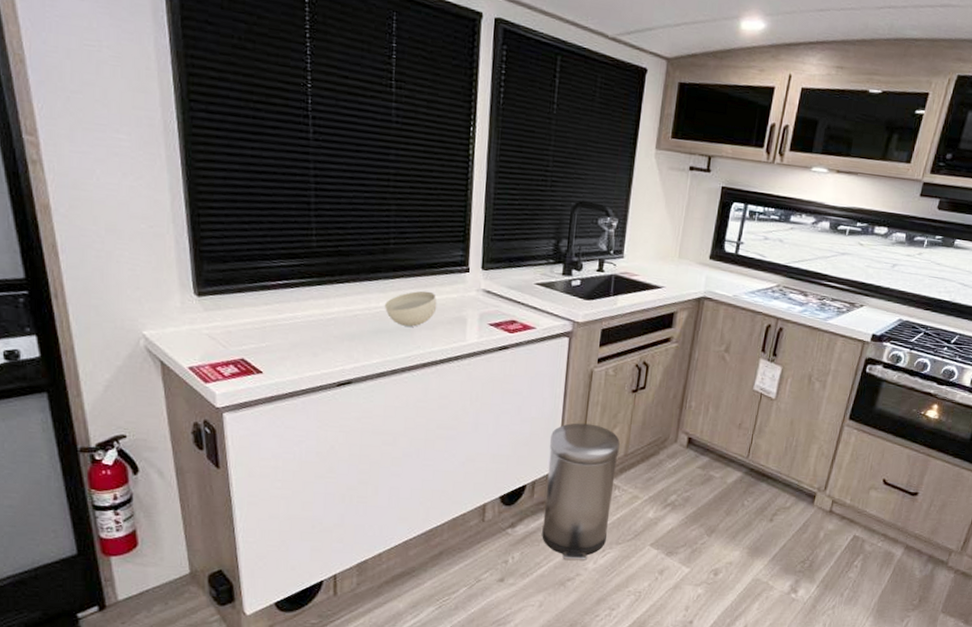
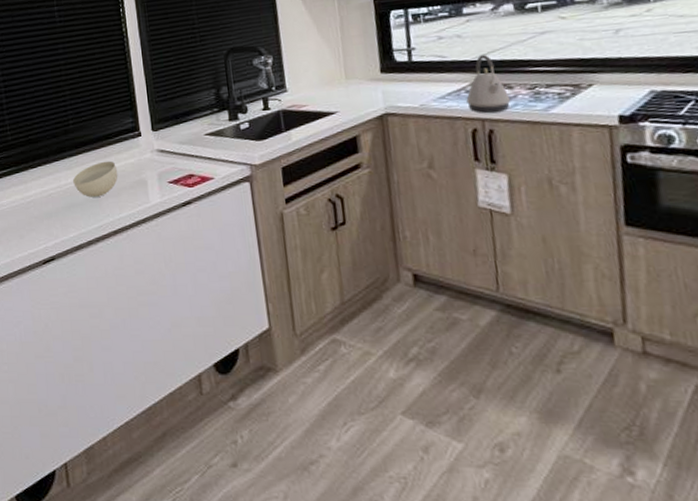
pedal bin: present [542,423,620,561] -> none [253,271,345,439]
kettle: none [770,262,803,315] -> present [466,55,511,114]

